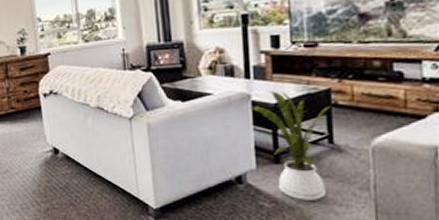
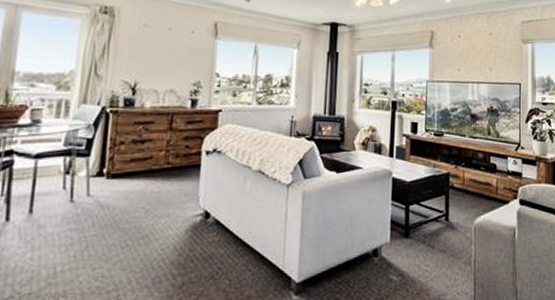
house plant: present [250,91,330,200] -> none [391,171,448,274]

